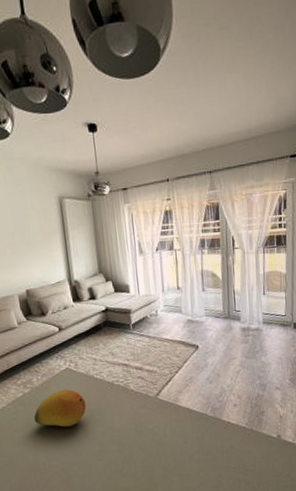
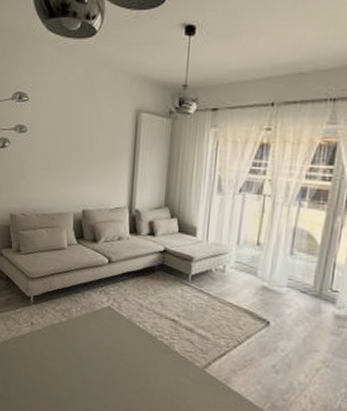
fruit: present [33,389,86,427] -> none [65,329,122,373]

